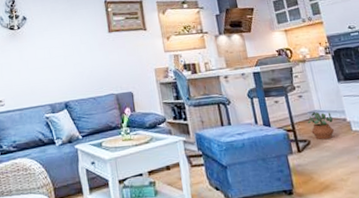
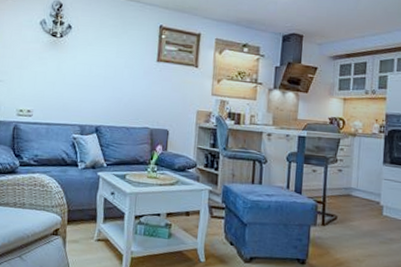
potted plant: present [307,111,335,140] -> none [339,188,366,219]

